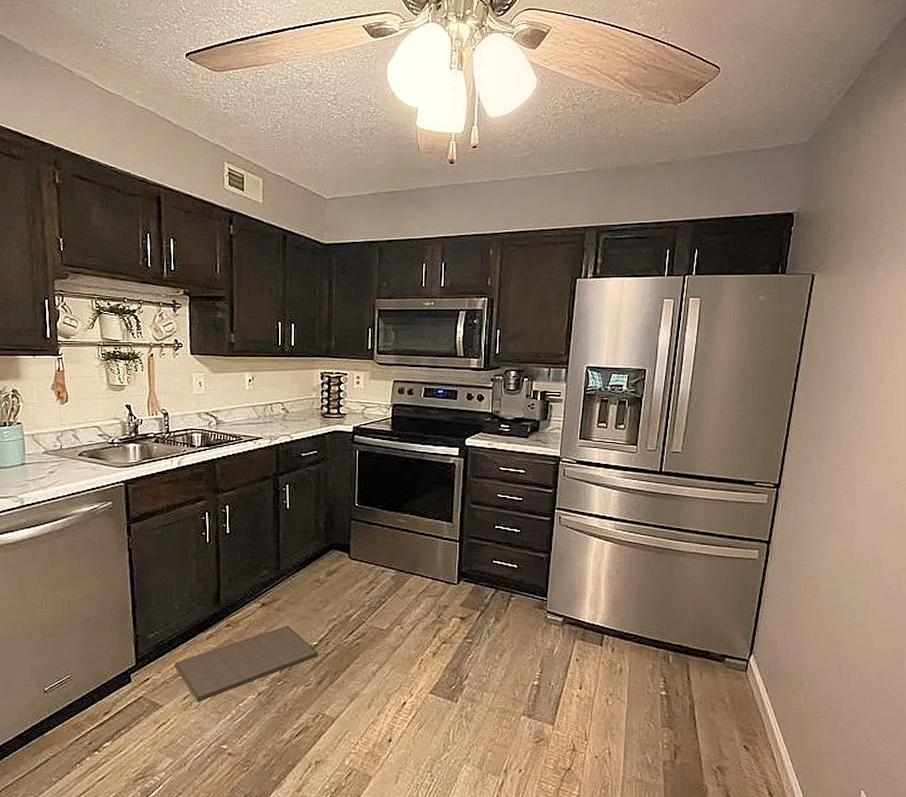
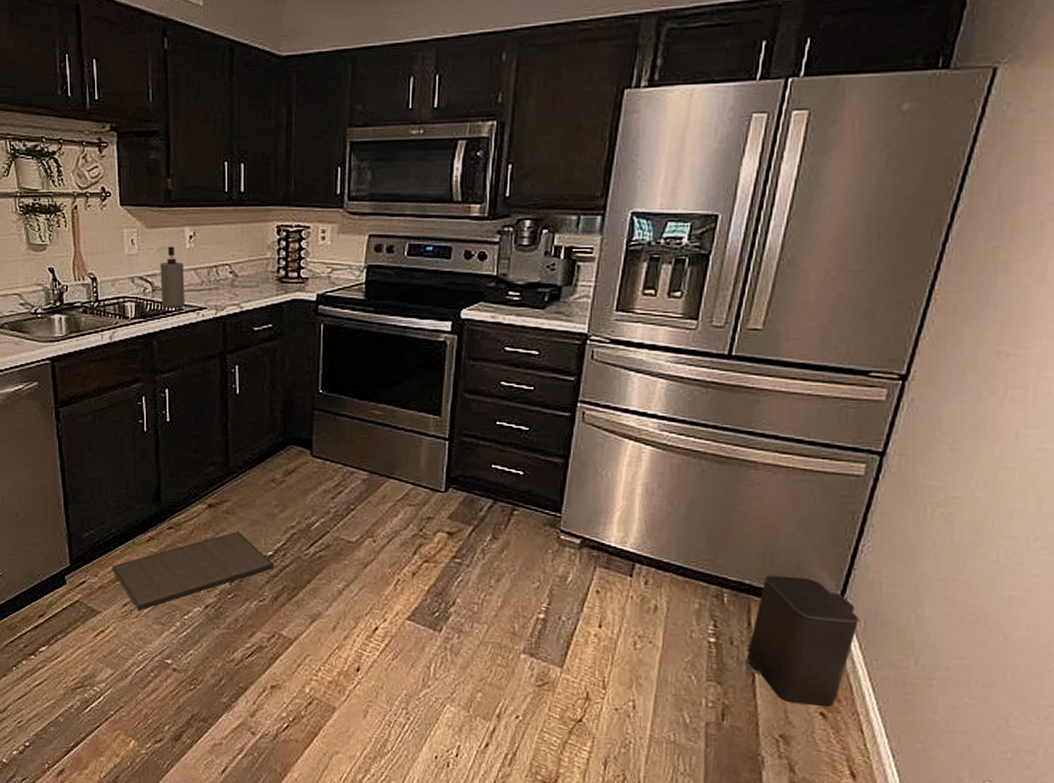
soap dispenser: none [220,387,244,438] -> present [156,246,185,308]
pedal bin: none [687,638,764,740] -> present [743,575,859,707]

